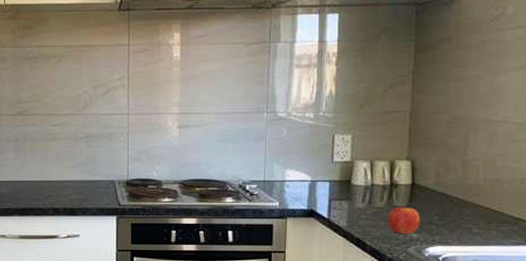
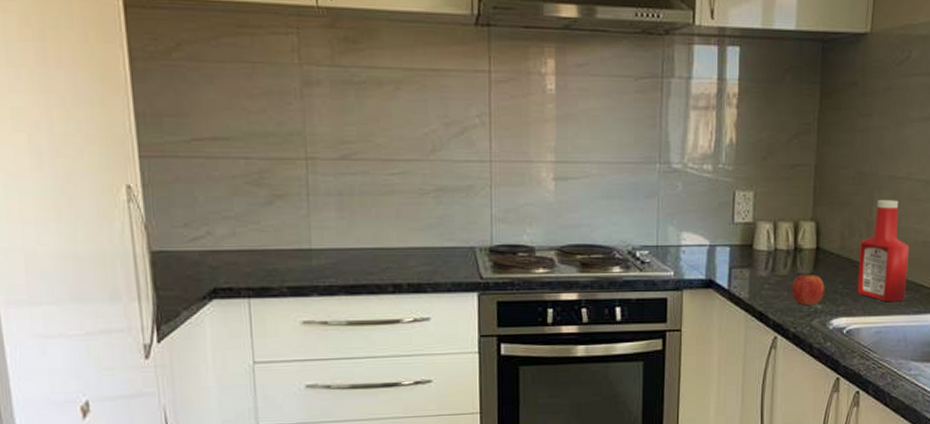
ketchup bottle: none [452,141,507,234] -> present [856,200,910,302]

